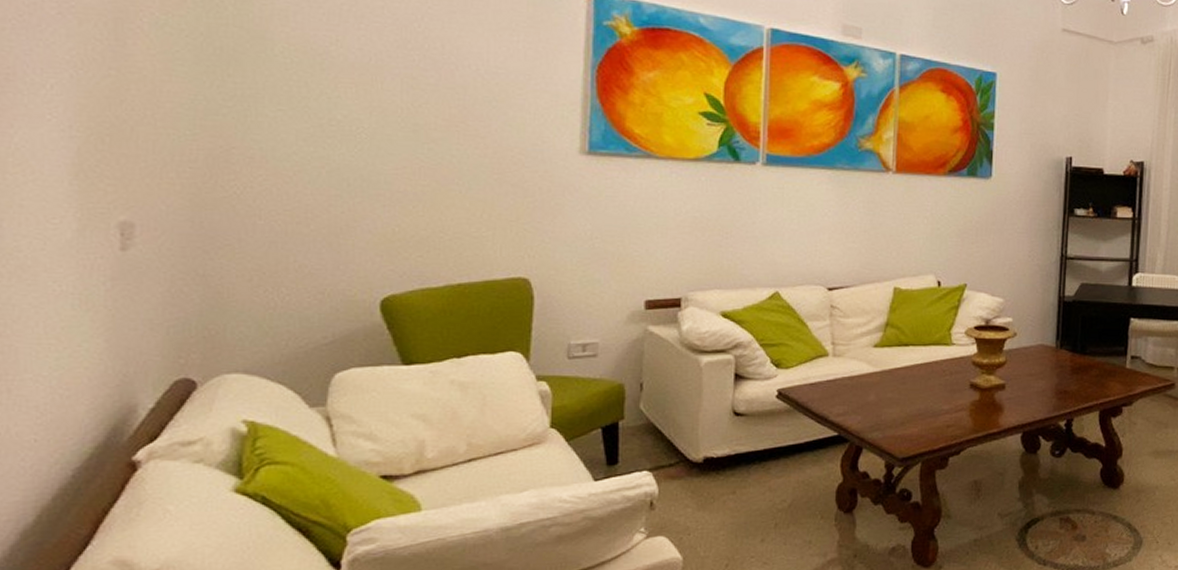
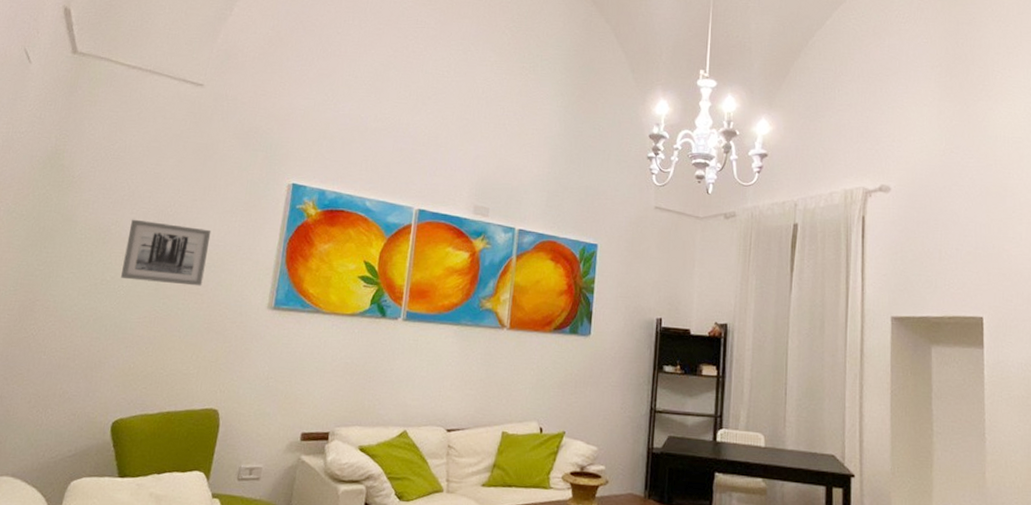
wall art: none [358,37,484,127] -> present [121,219,212,286]

